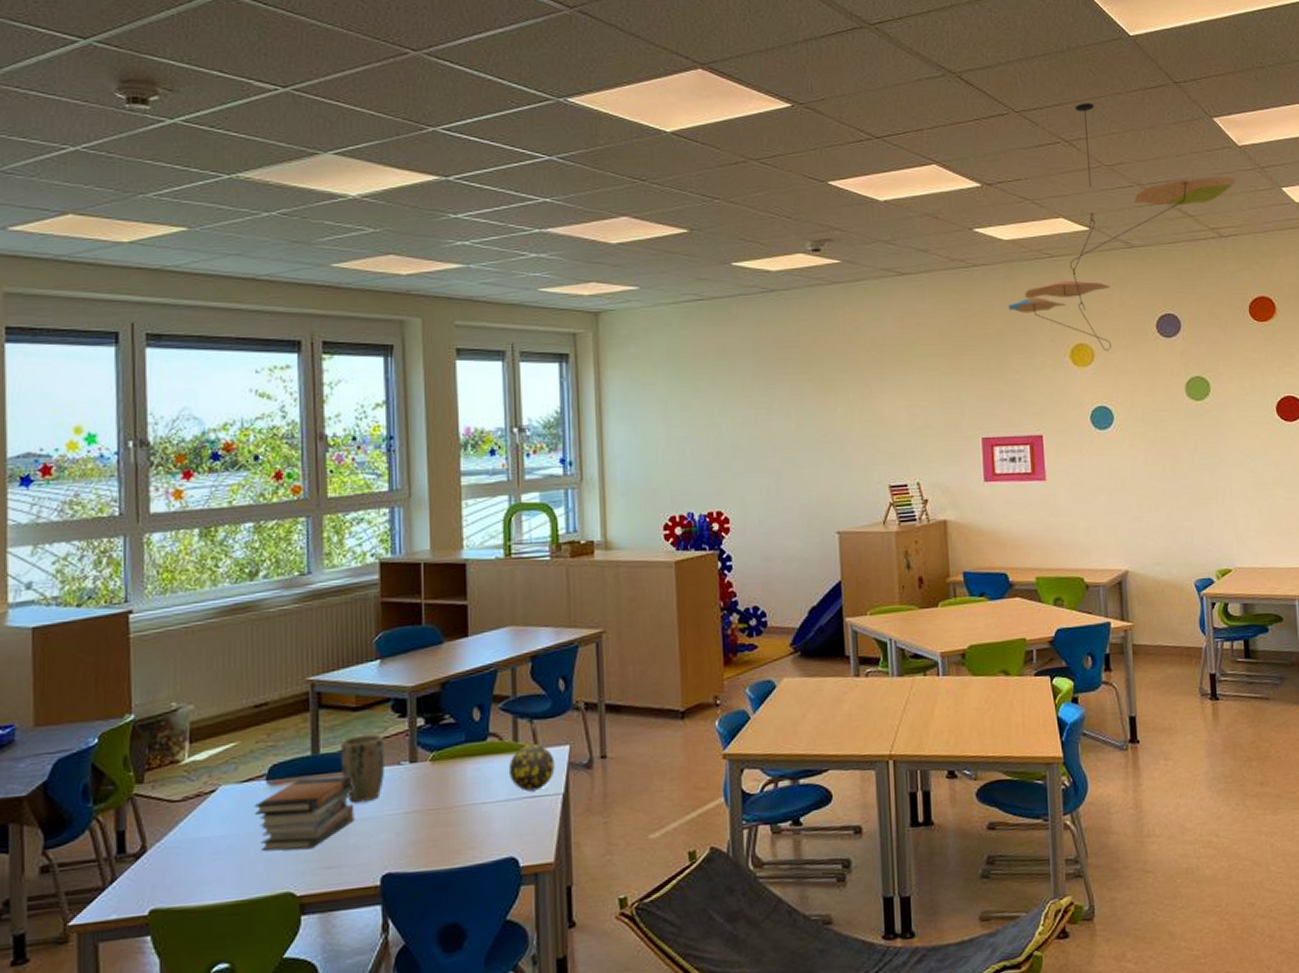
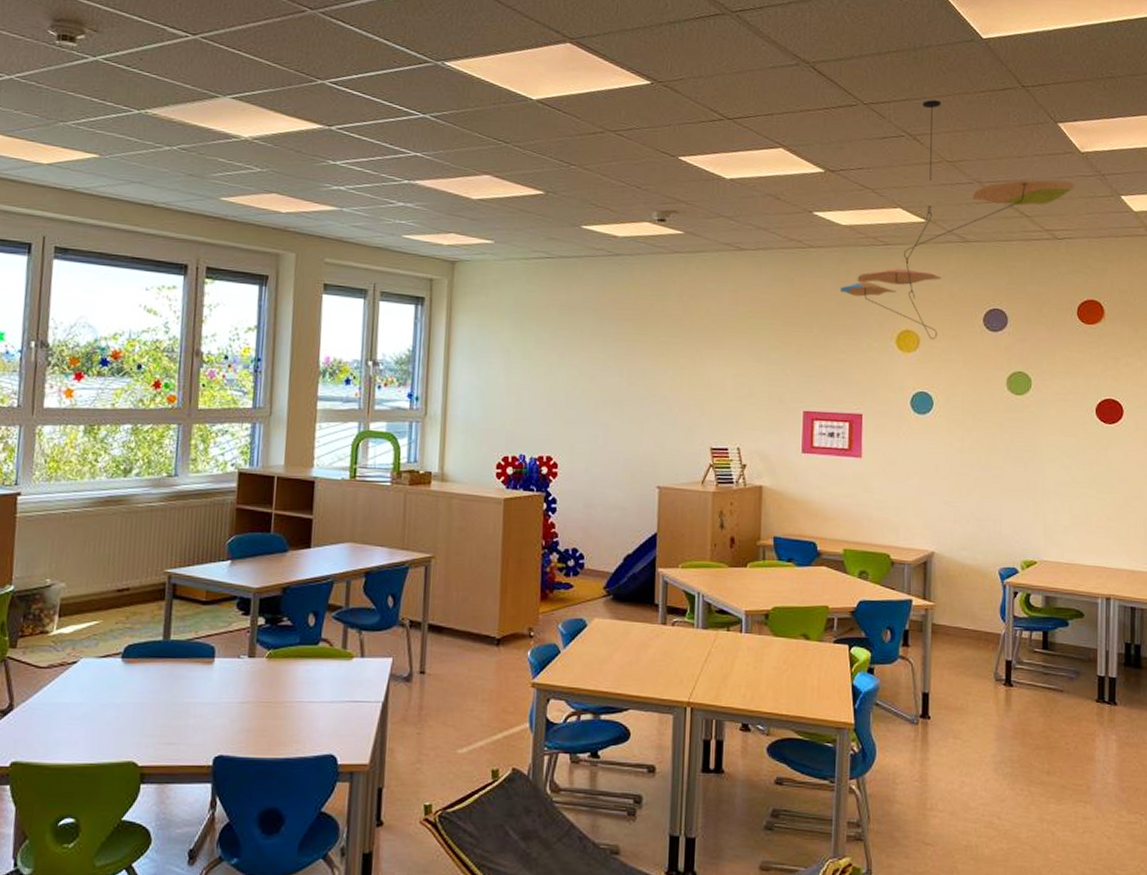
book stack: present [254,776,354,852] -> none [108,661,198,725]
plant pot: present [340,734,384,803] -> none [187,627,228,689]
decorative ball: present [508,744,555,792] -> none [335,653,378,696]

